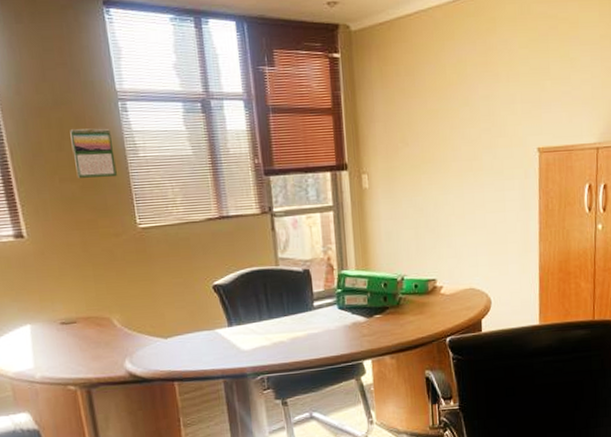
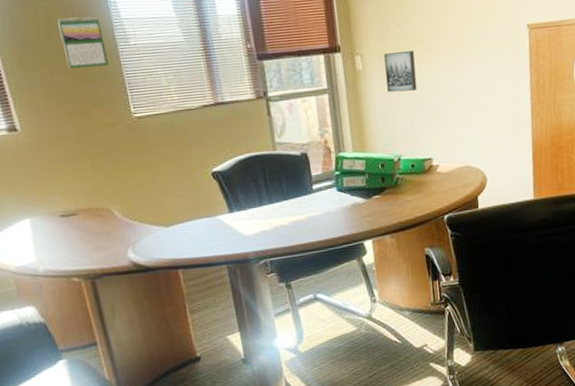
wall art: none [391,170,424,212] -> present [384,50,417,93]

